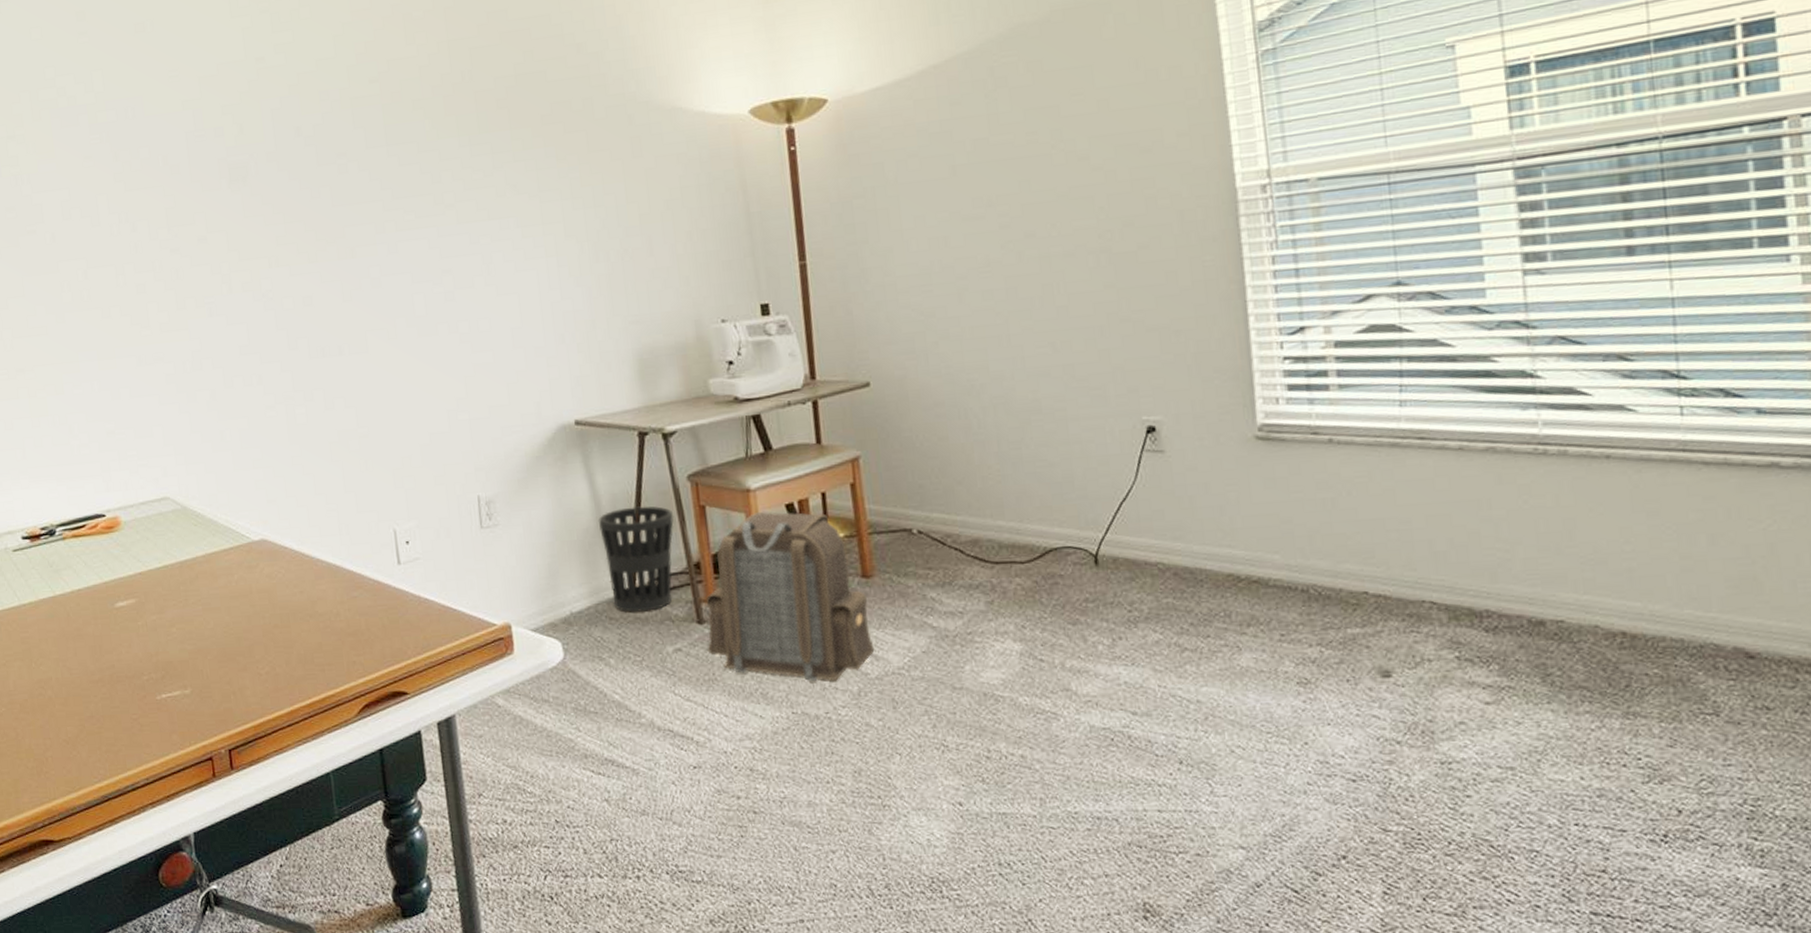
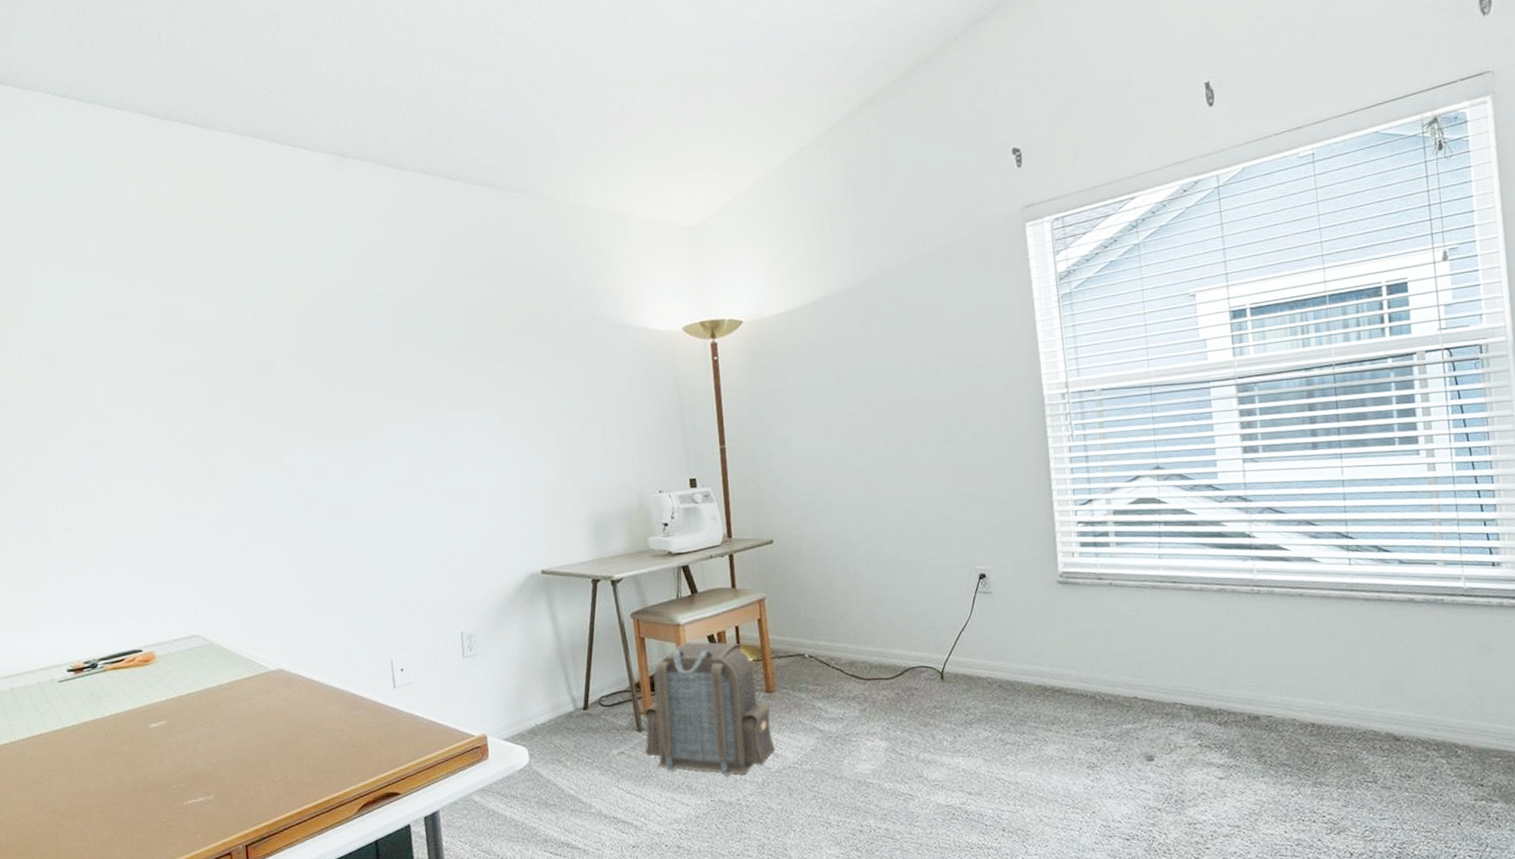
wastebasket: present [599,506,675,612] -> none [559,638,620,724]

